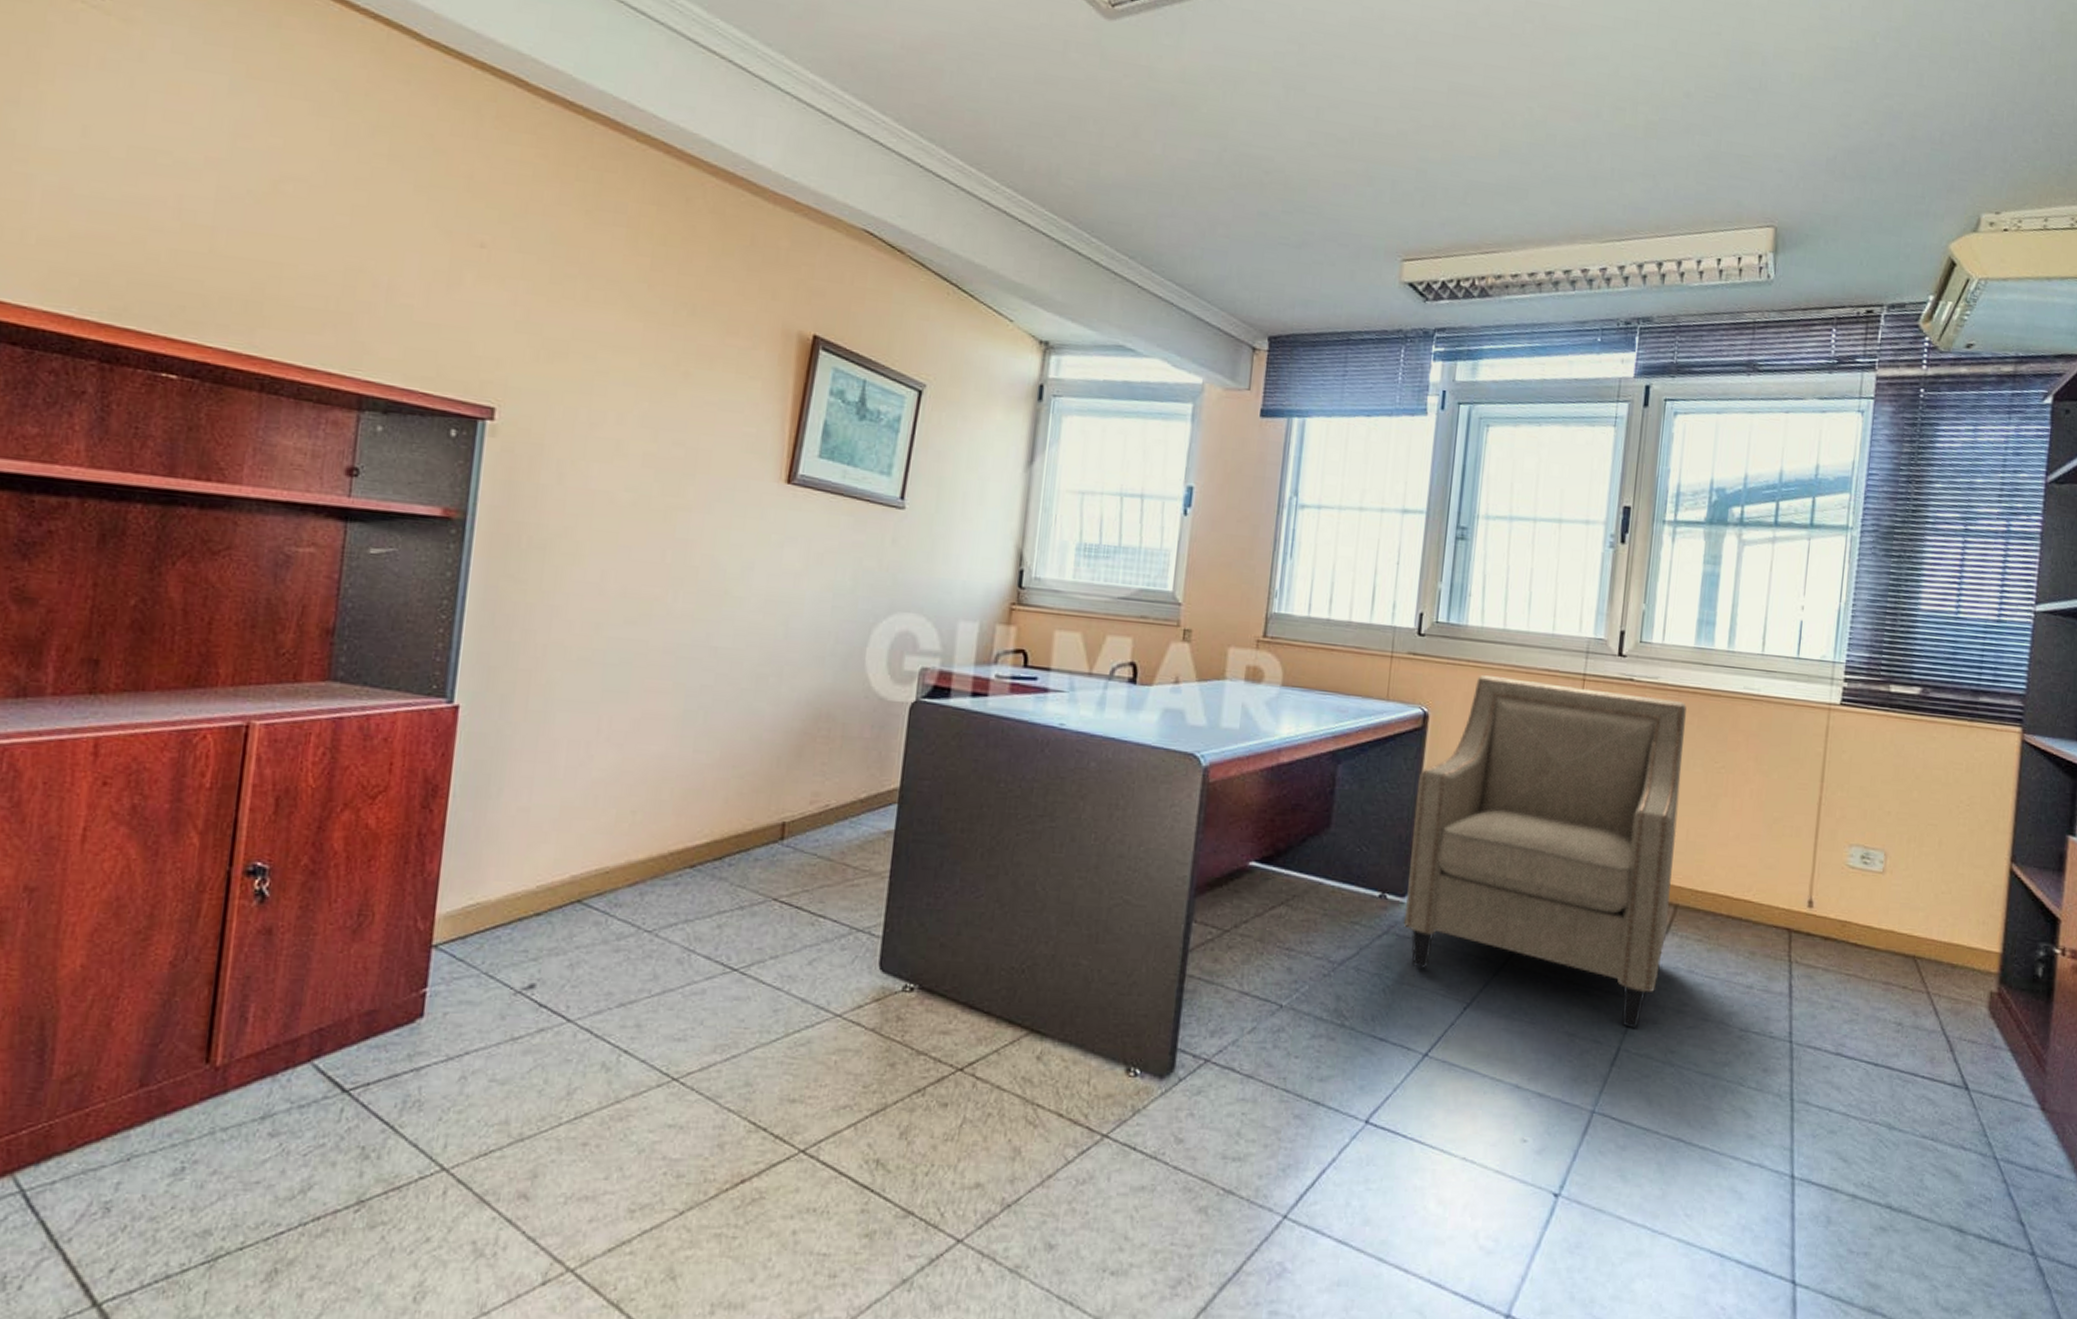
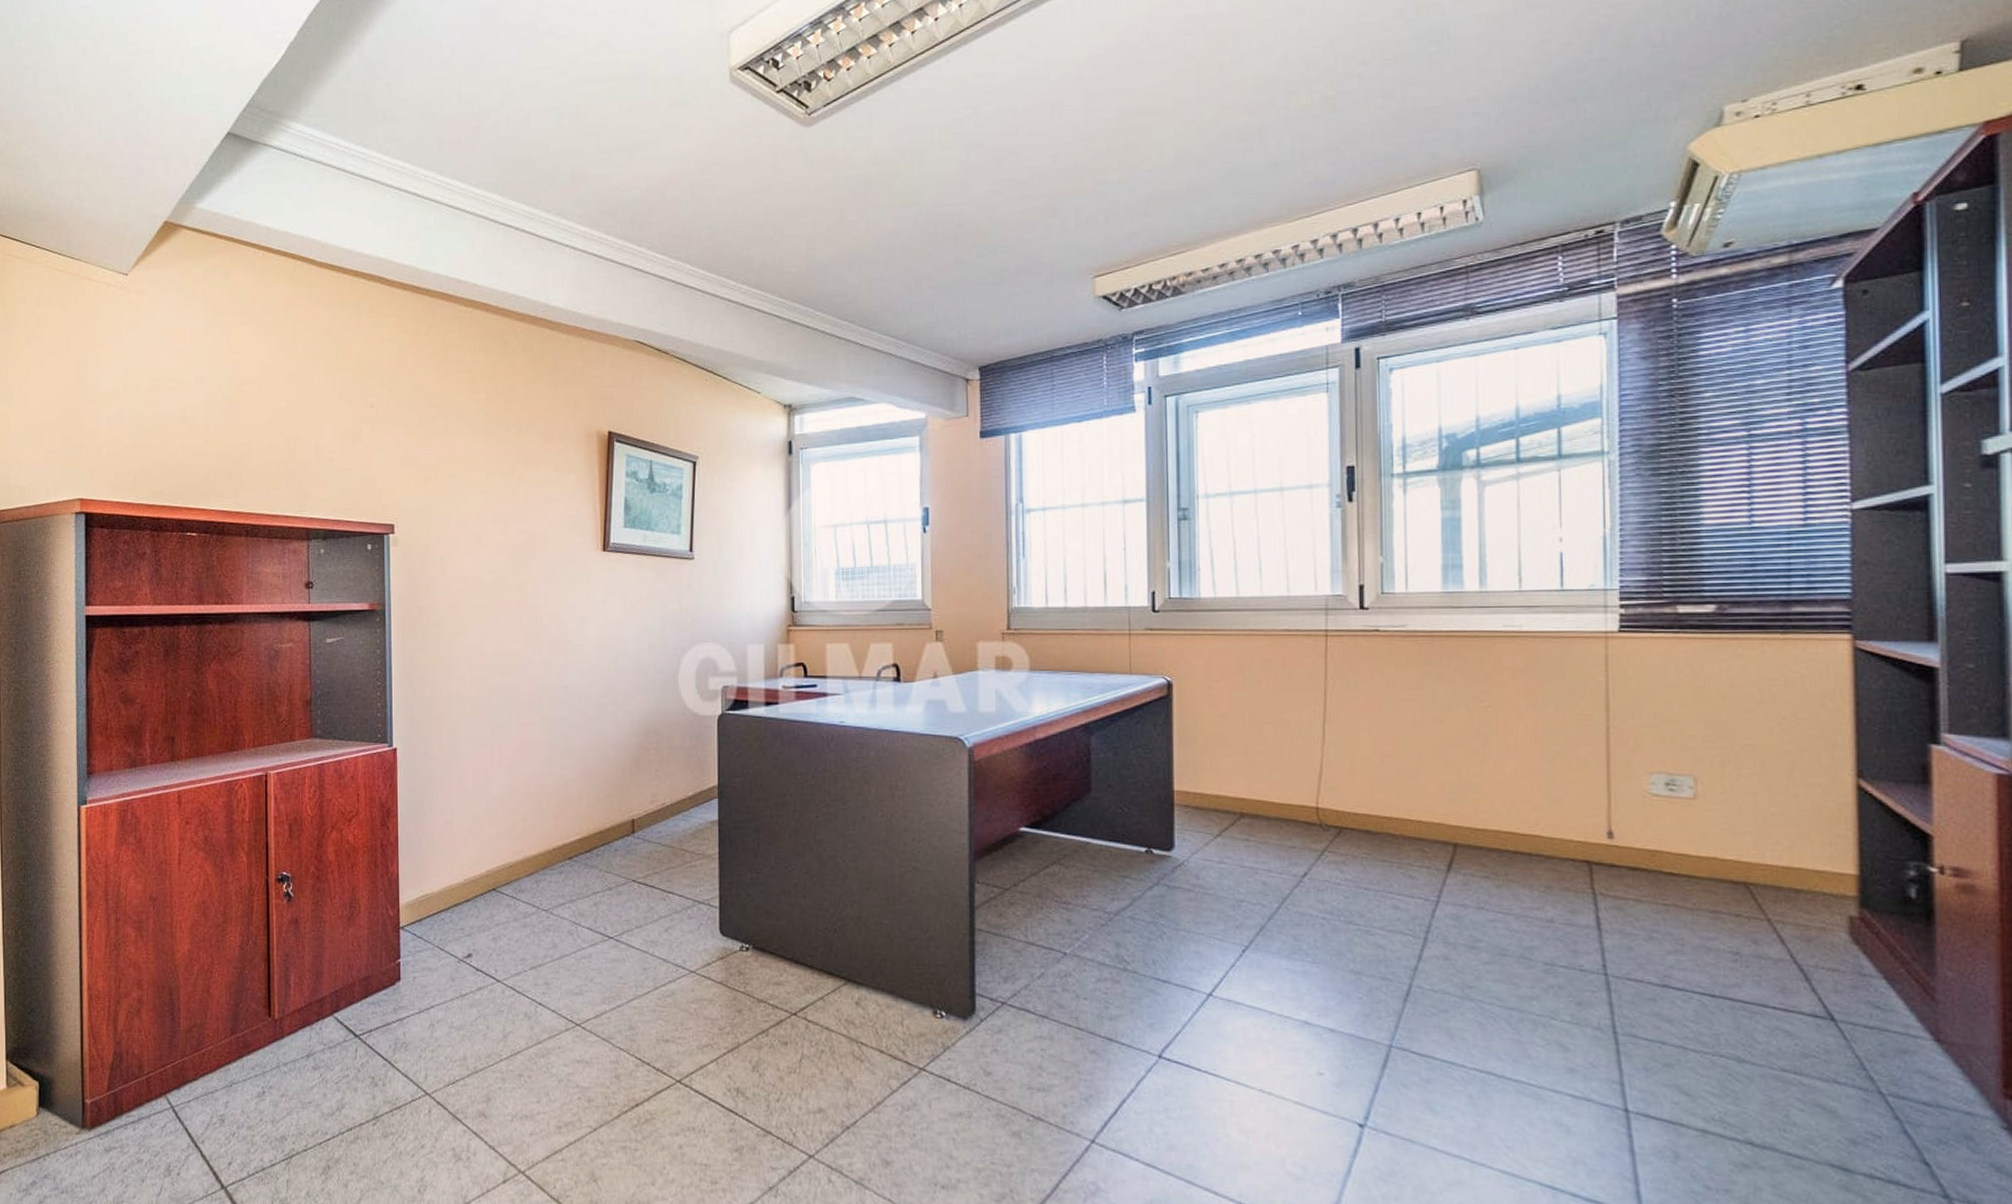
chair: present [1403,675,1687,1029] -> none [1170,642,1448,966]

